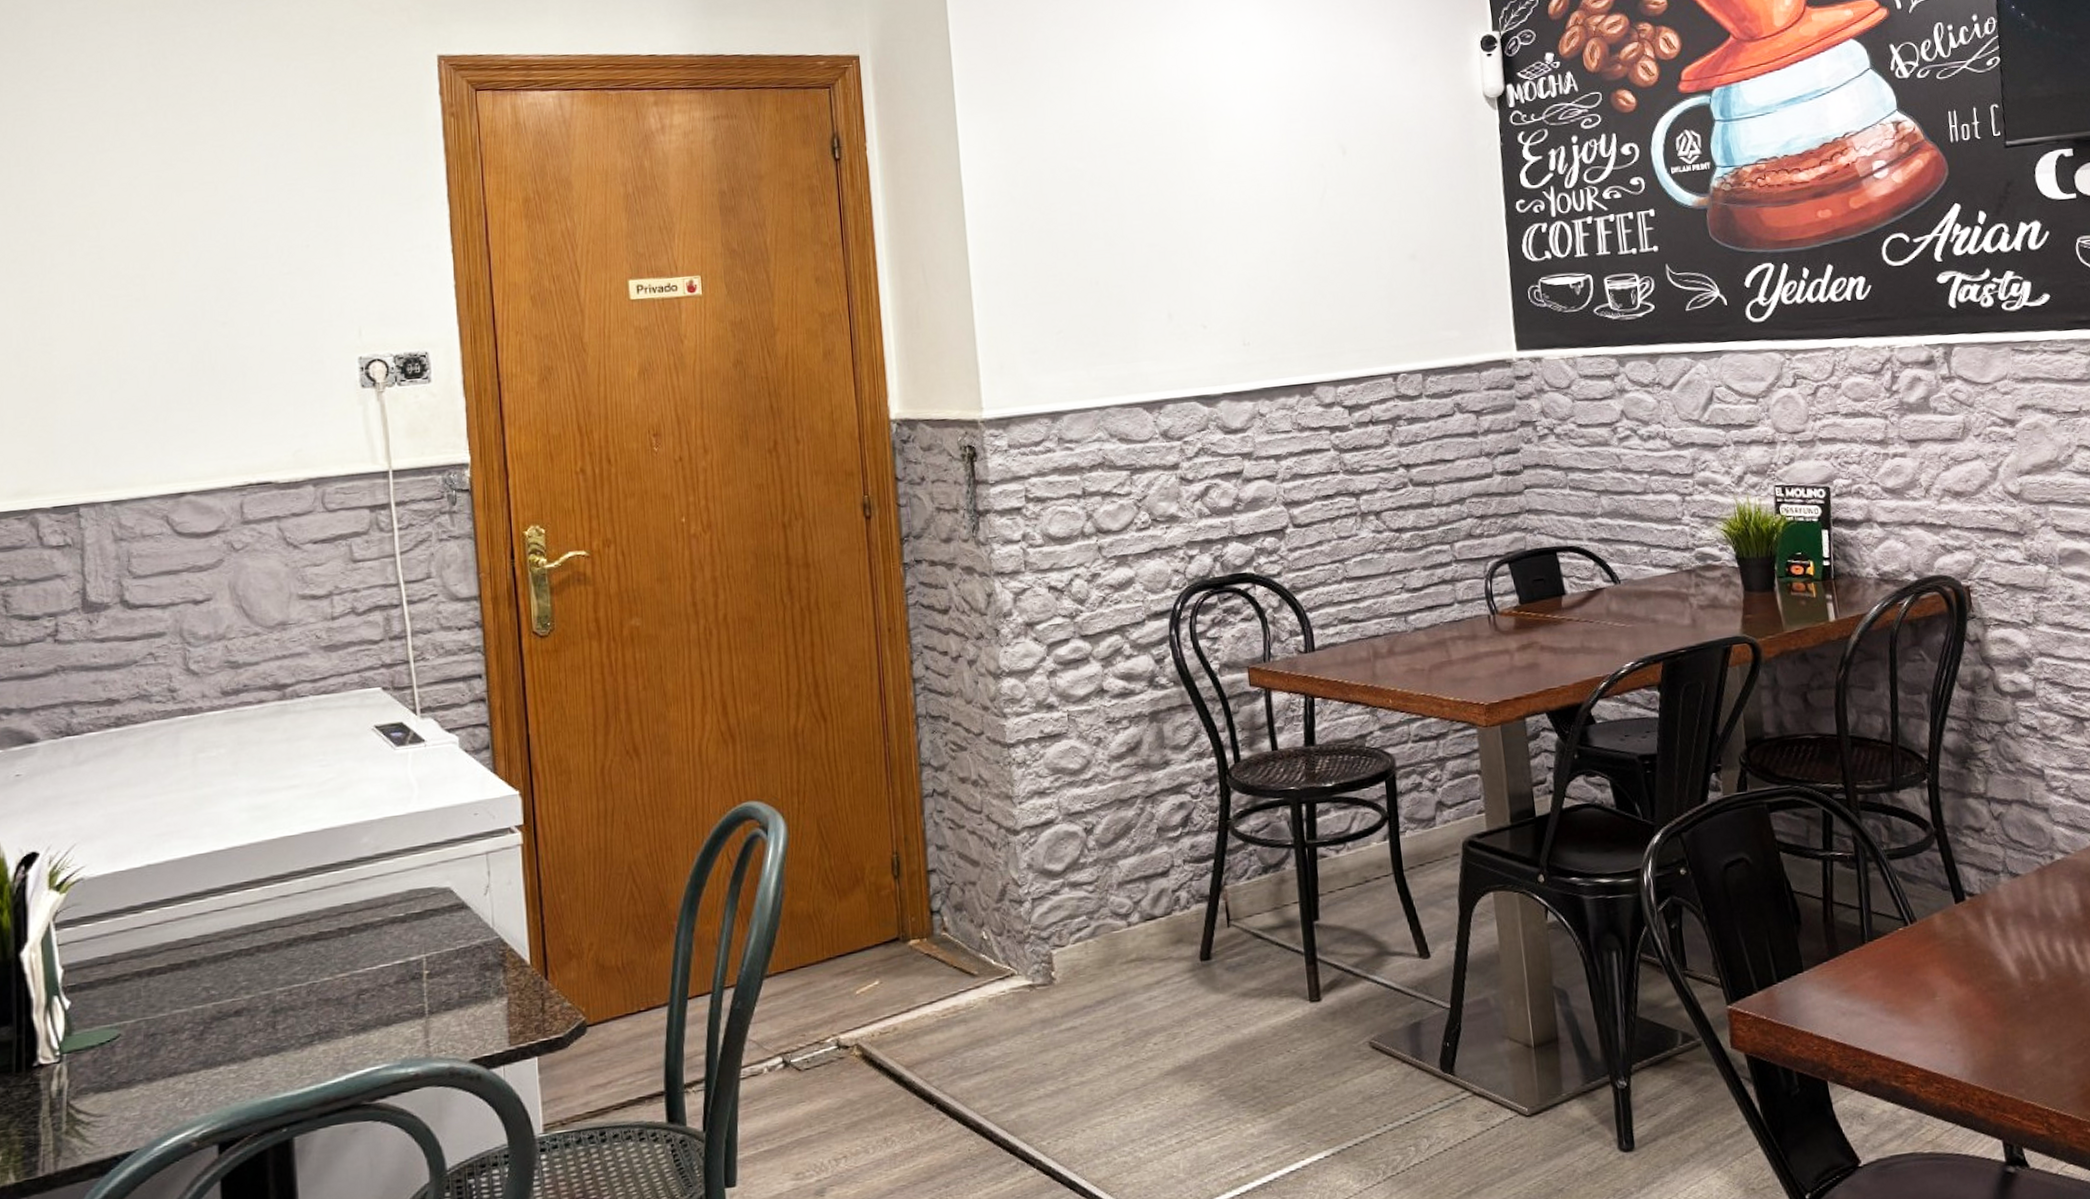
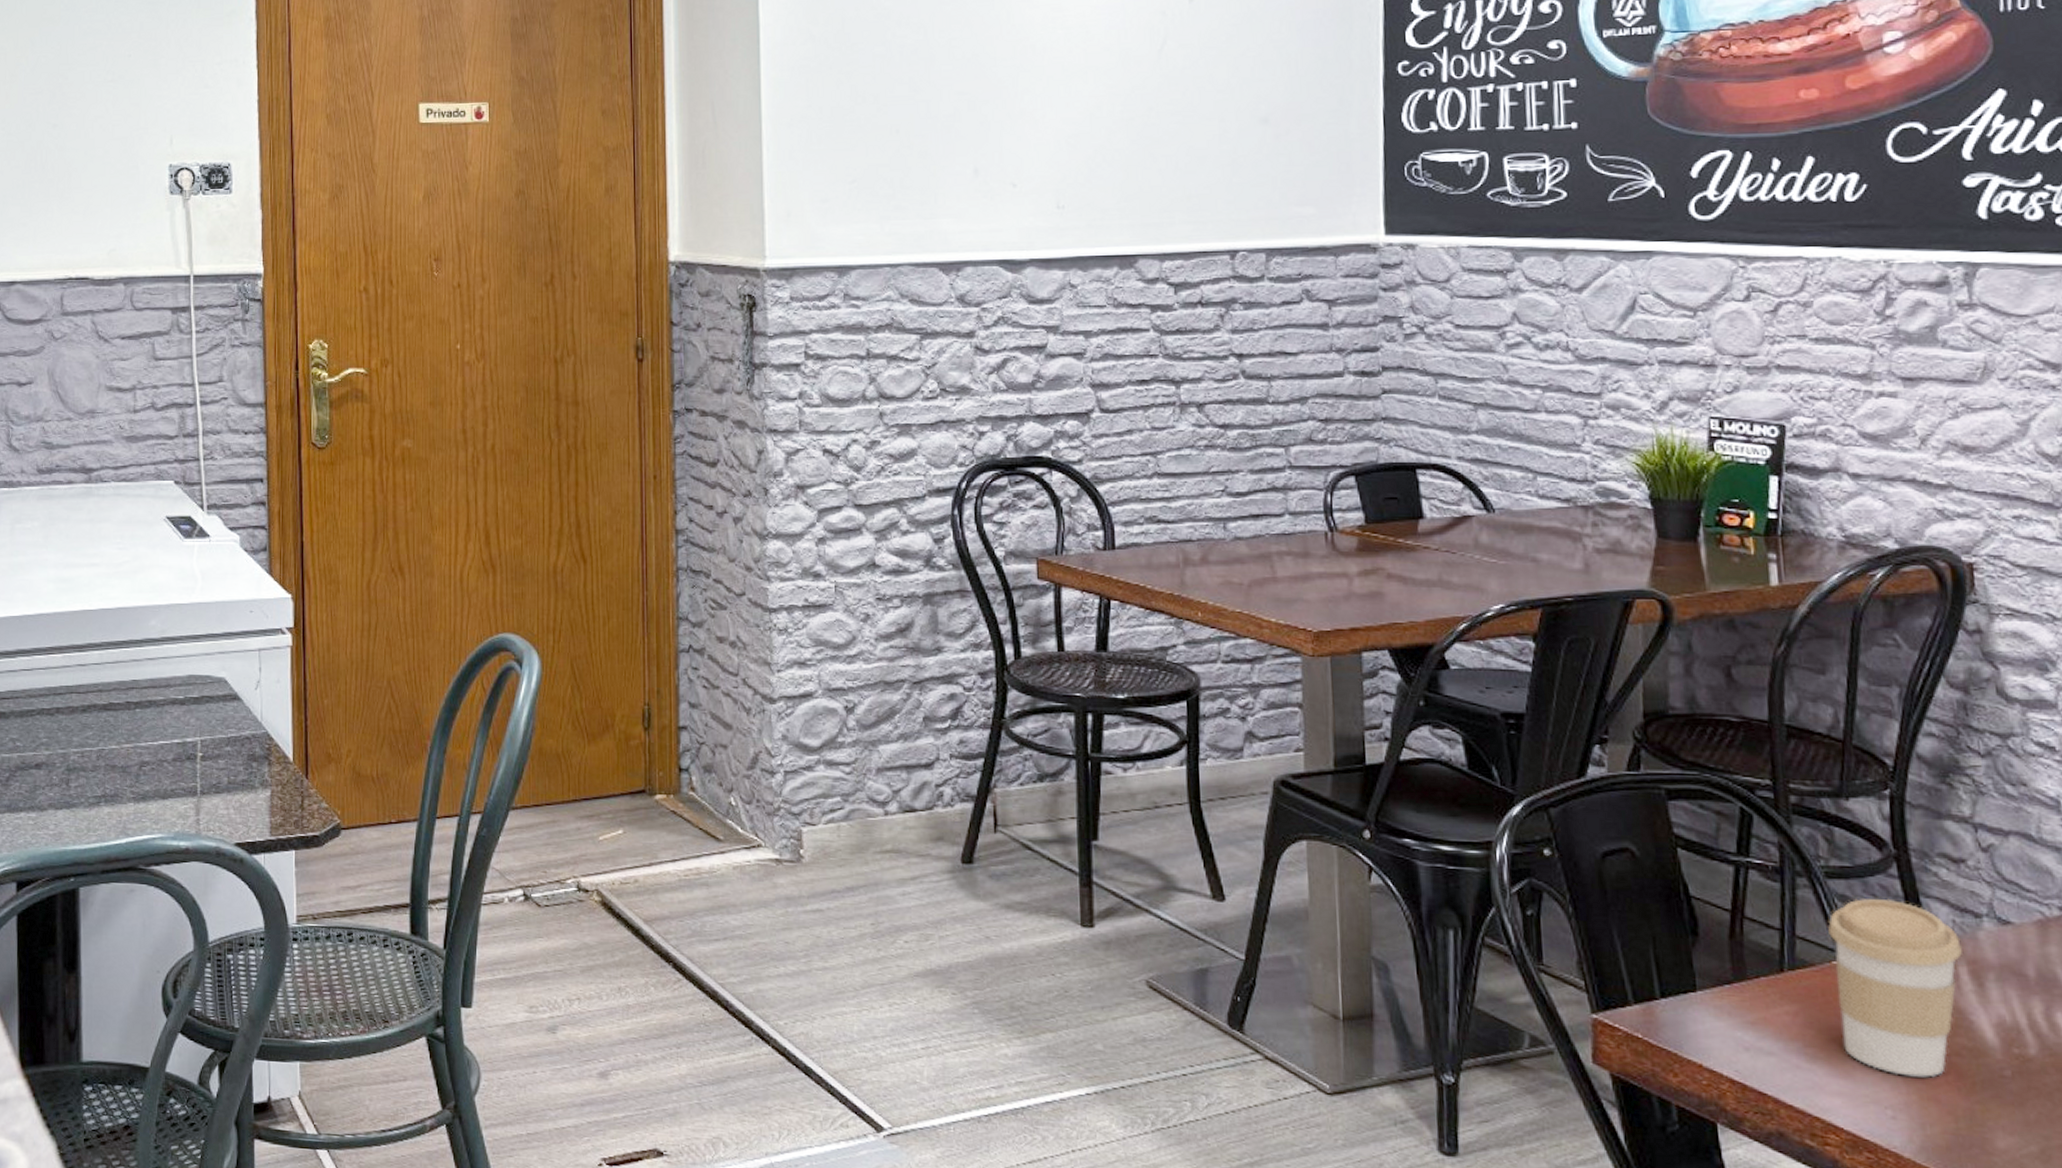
coffee cup: none [1893,869,1988,1015] -> present [1828,898,1962,1078]

